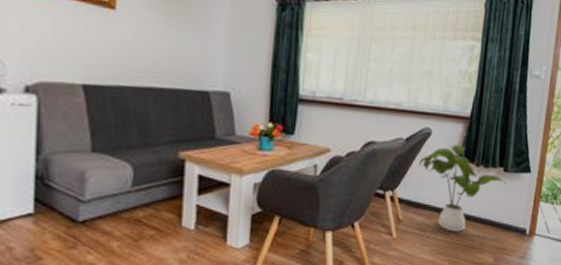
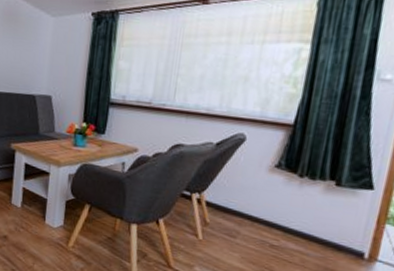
house plant: present [419,145,507,232] -> none [230,152,340,244]

